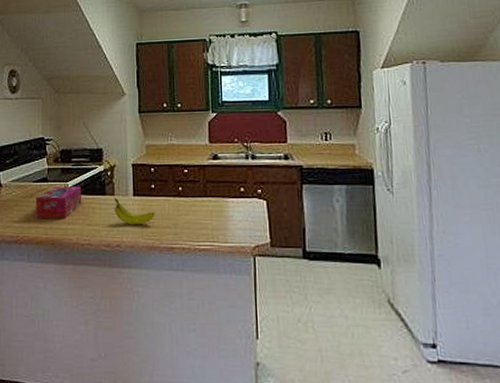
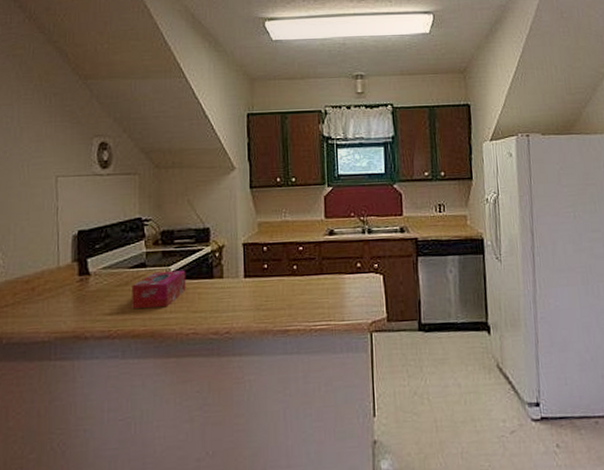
fruit: present [114,198,155,224] -> none [222,281,268,308]

